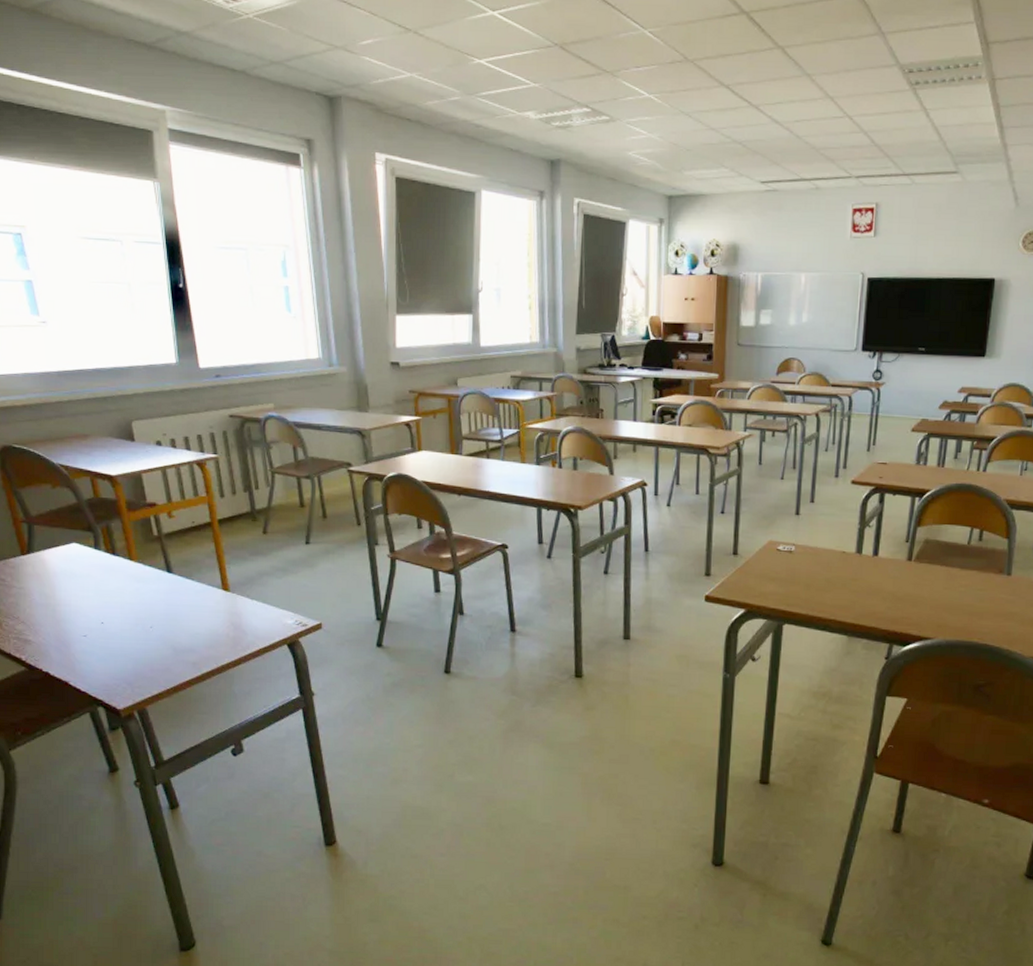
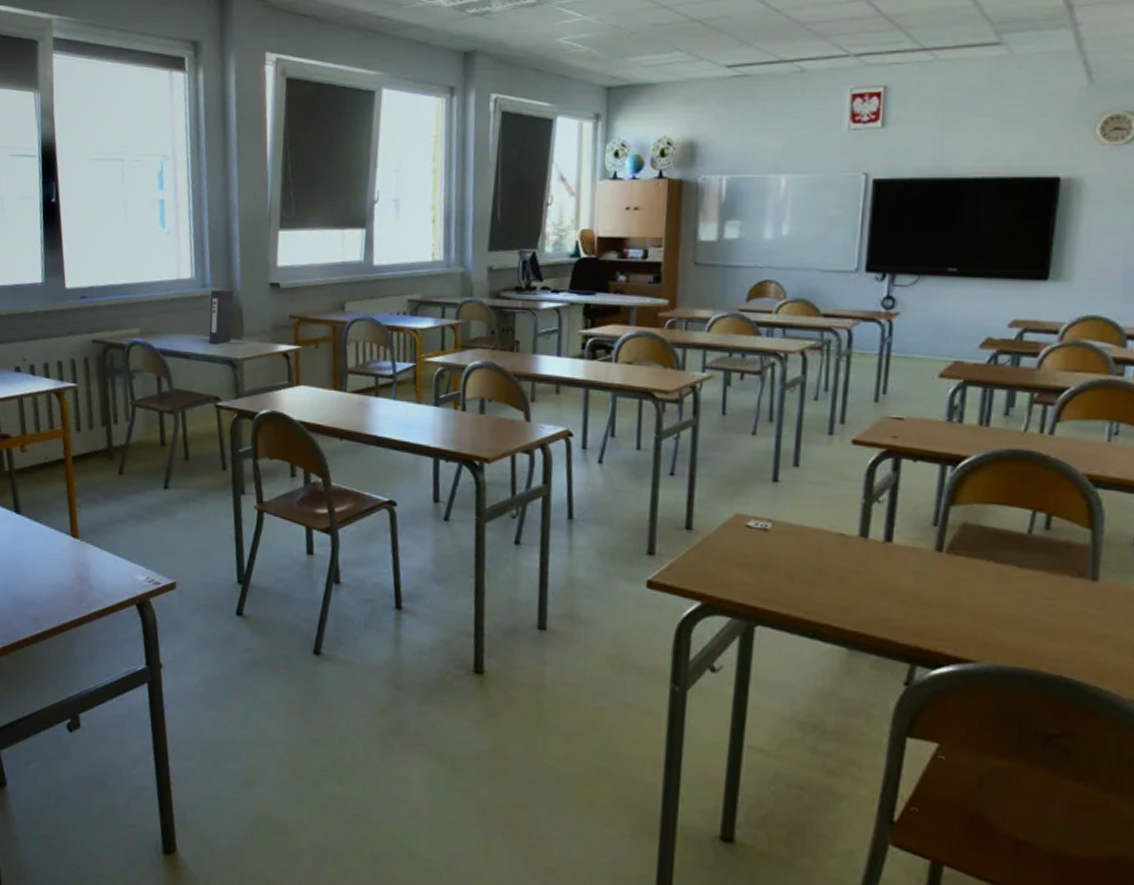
binder: none [337,368,359,417] -> present [208,289,234,345]

